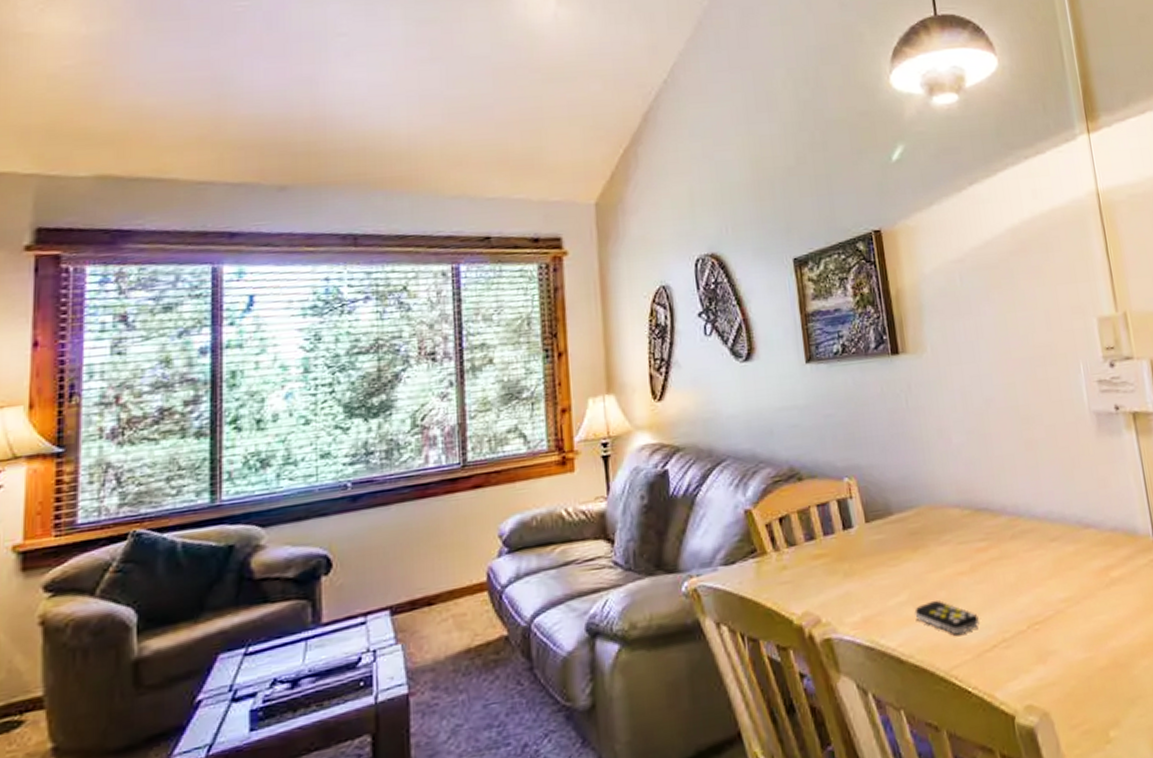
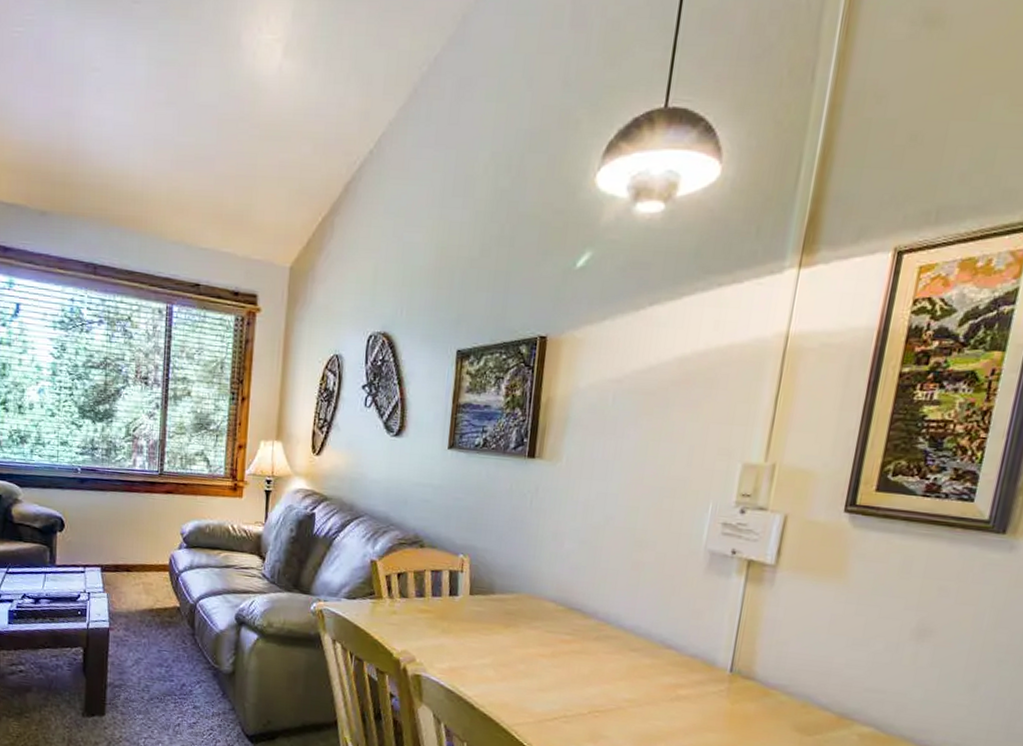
remote control: present [914,600,979,635] -> none [494,670,548,702]

